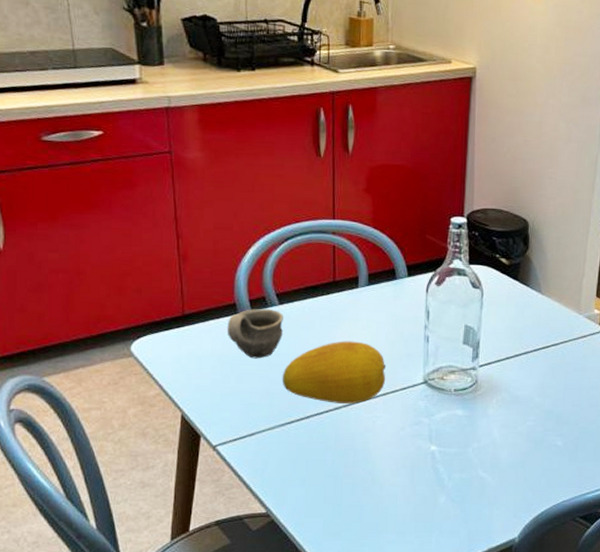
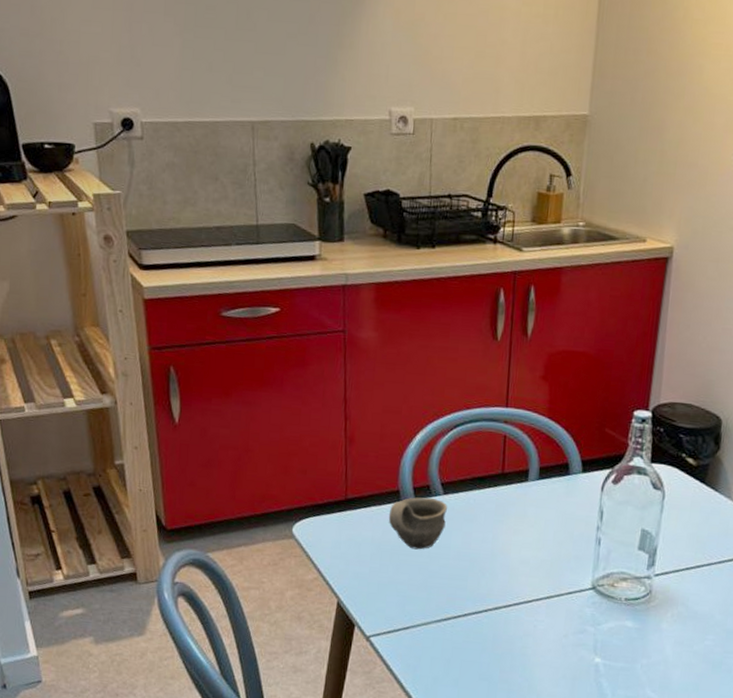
fruit: present [282,341,386,404] -> none [441,537,553,605]

